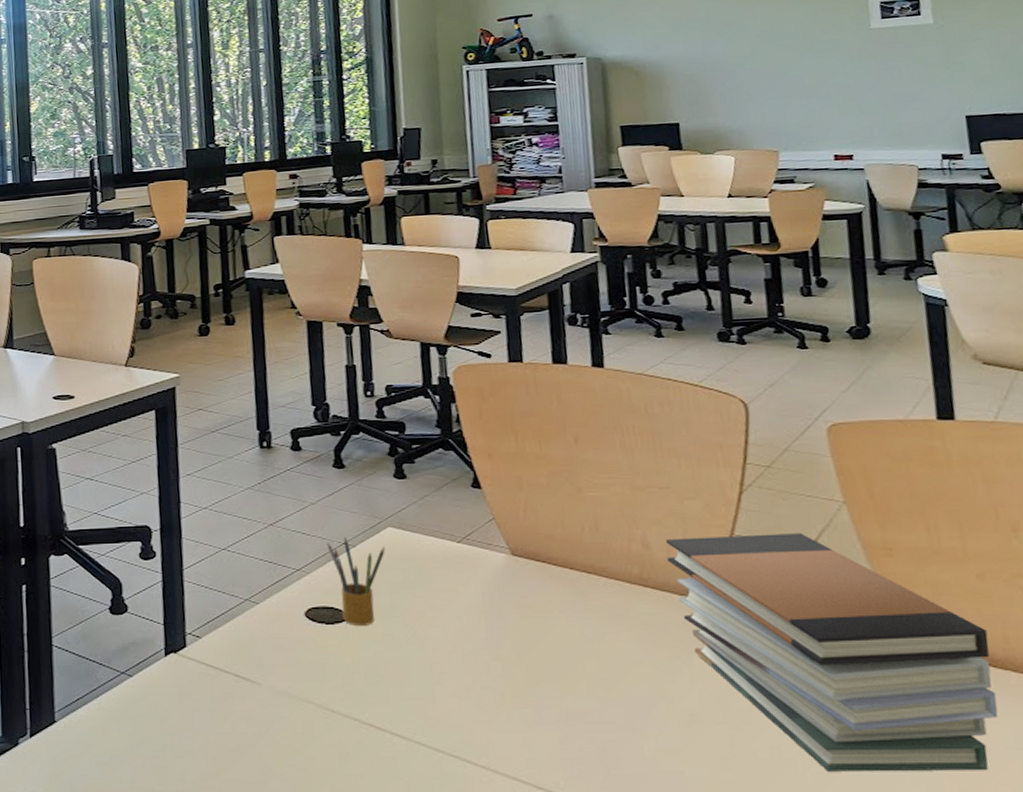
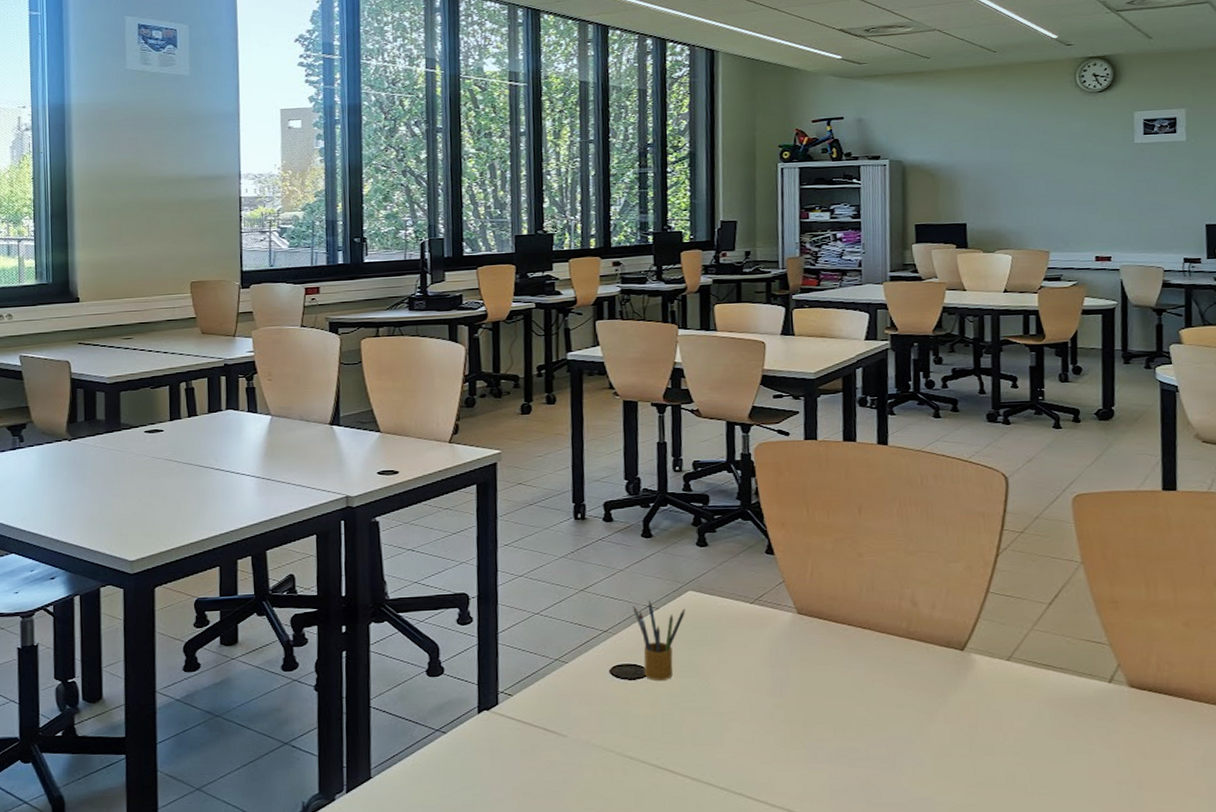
book stack: present [665,533,998,772] -> none [931,590,1191,793]

